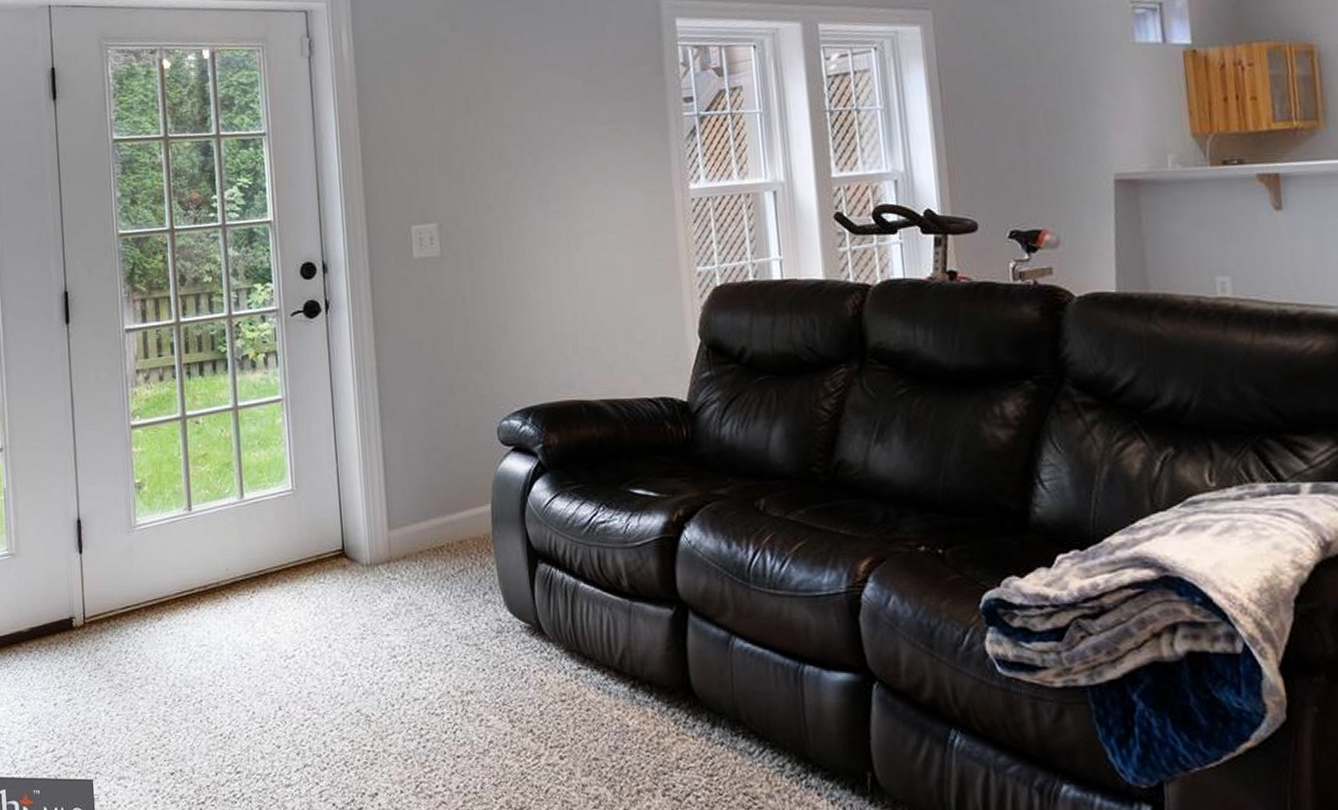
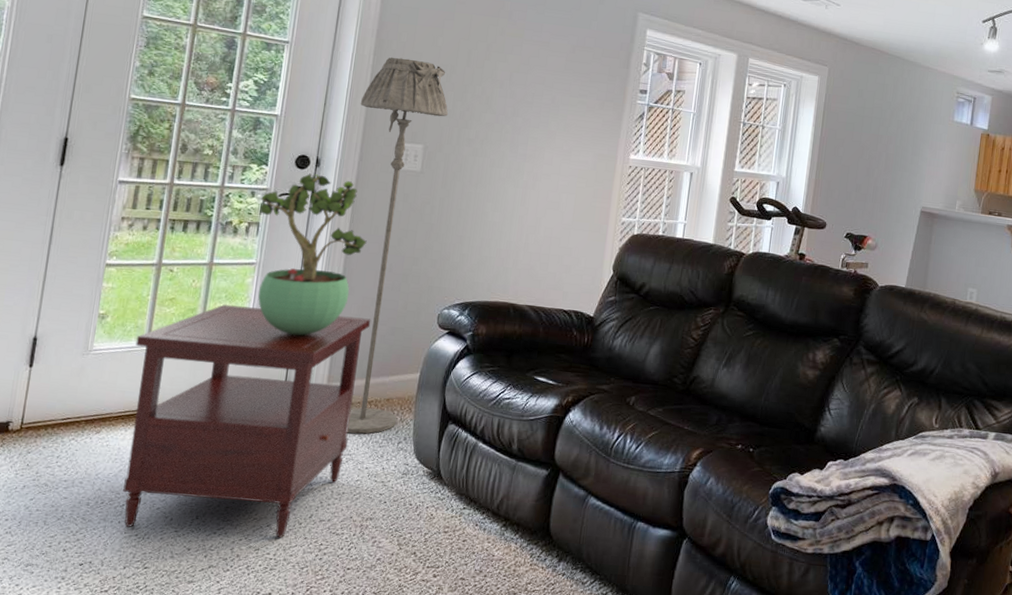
side table: none [177,445,427,726] -> present [123,304,371,538]
potted plant: none [271,282,398,478] -> present [258,173,367,336]
floor lamp: none [356,121,477,589] -> present [347,57,449,434]

